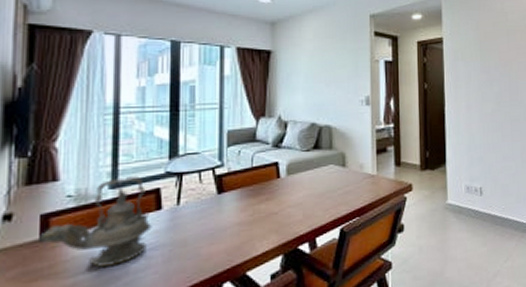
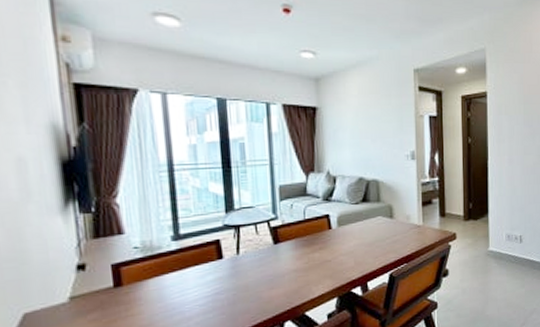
teapot: present [37,176,152,267] -> none [111,229,216,309]

